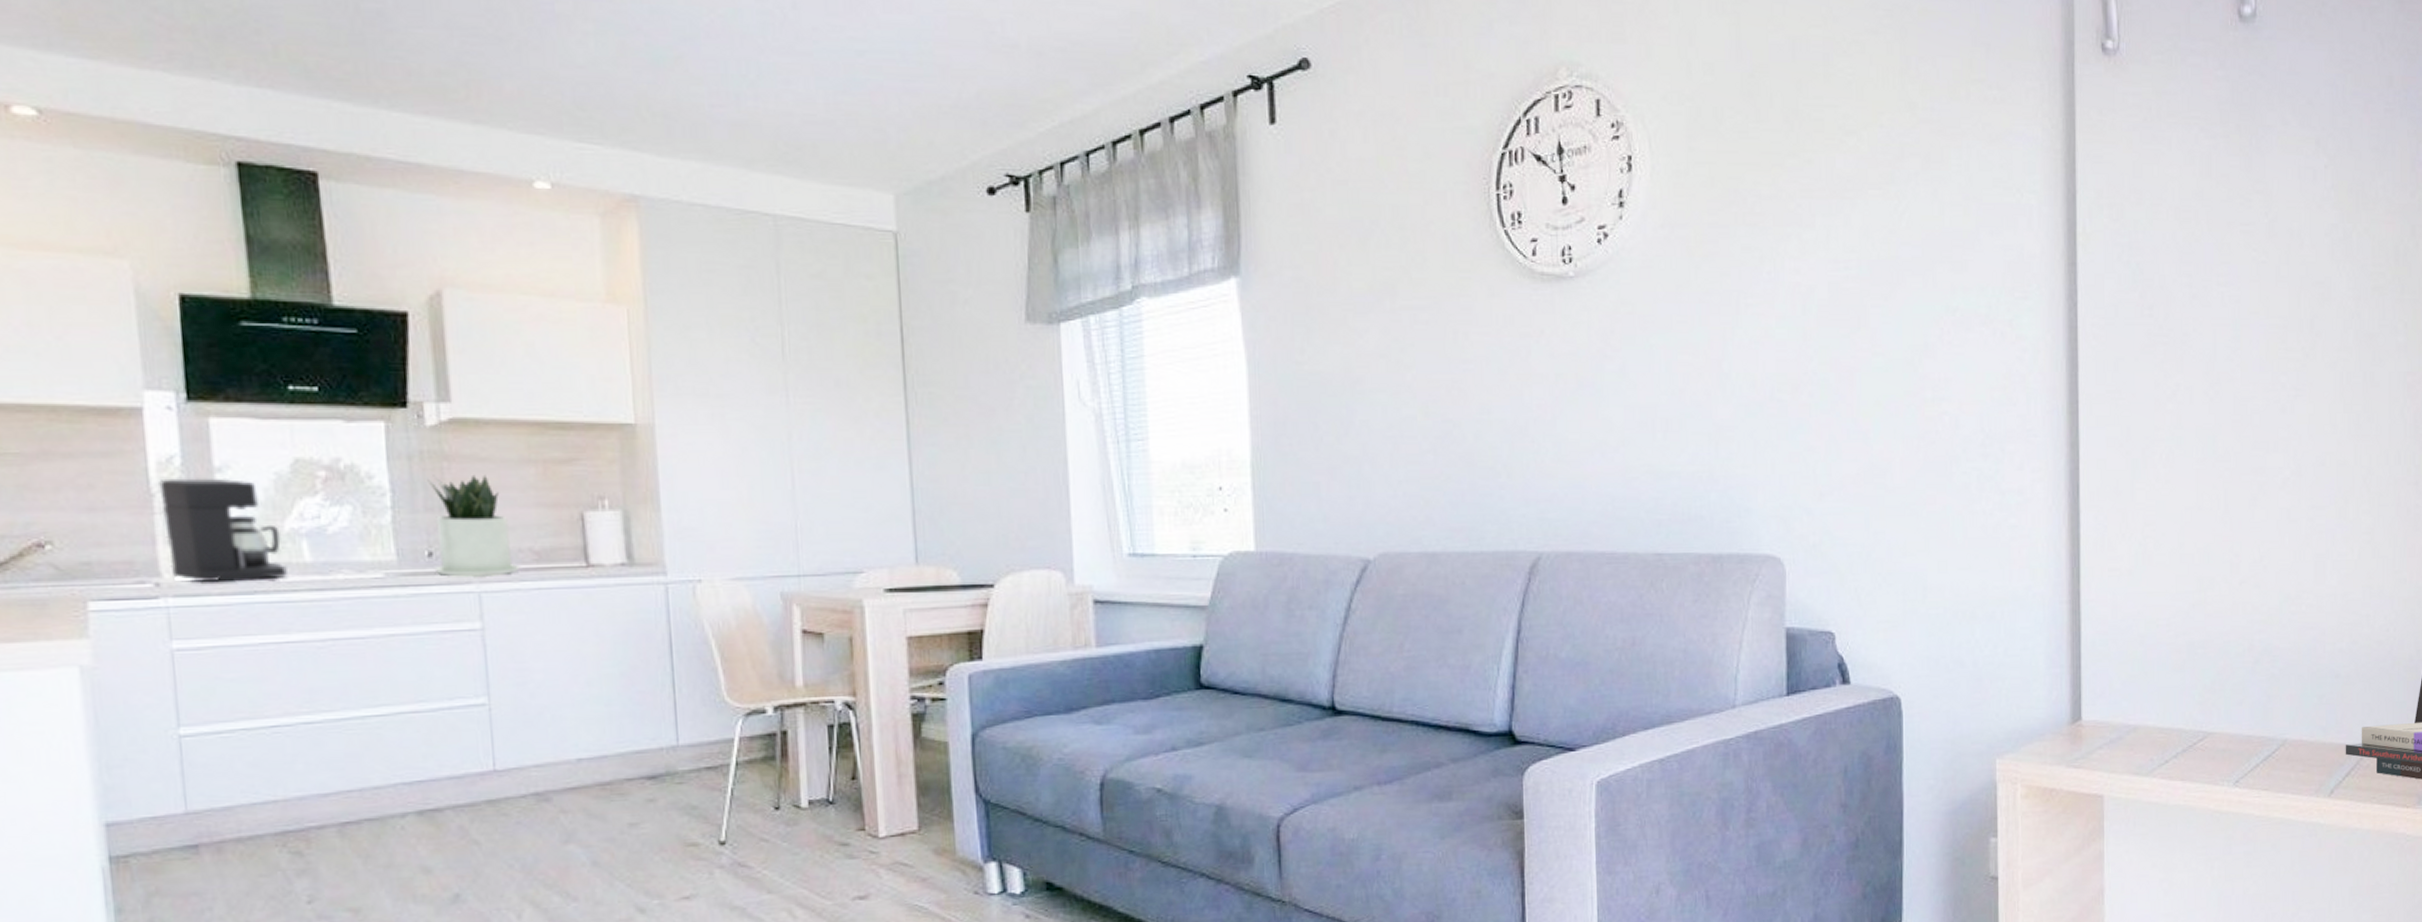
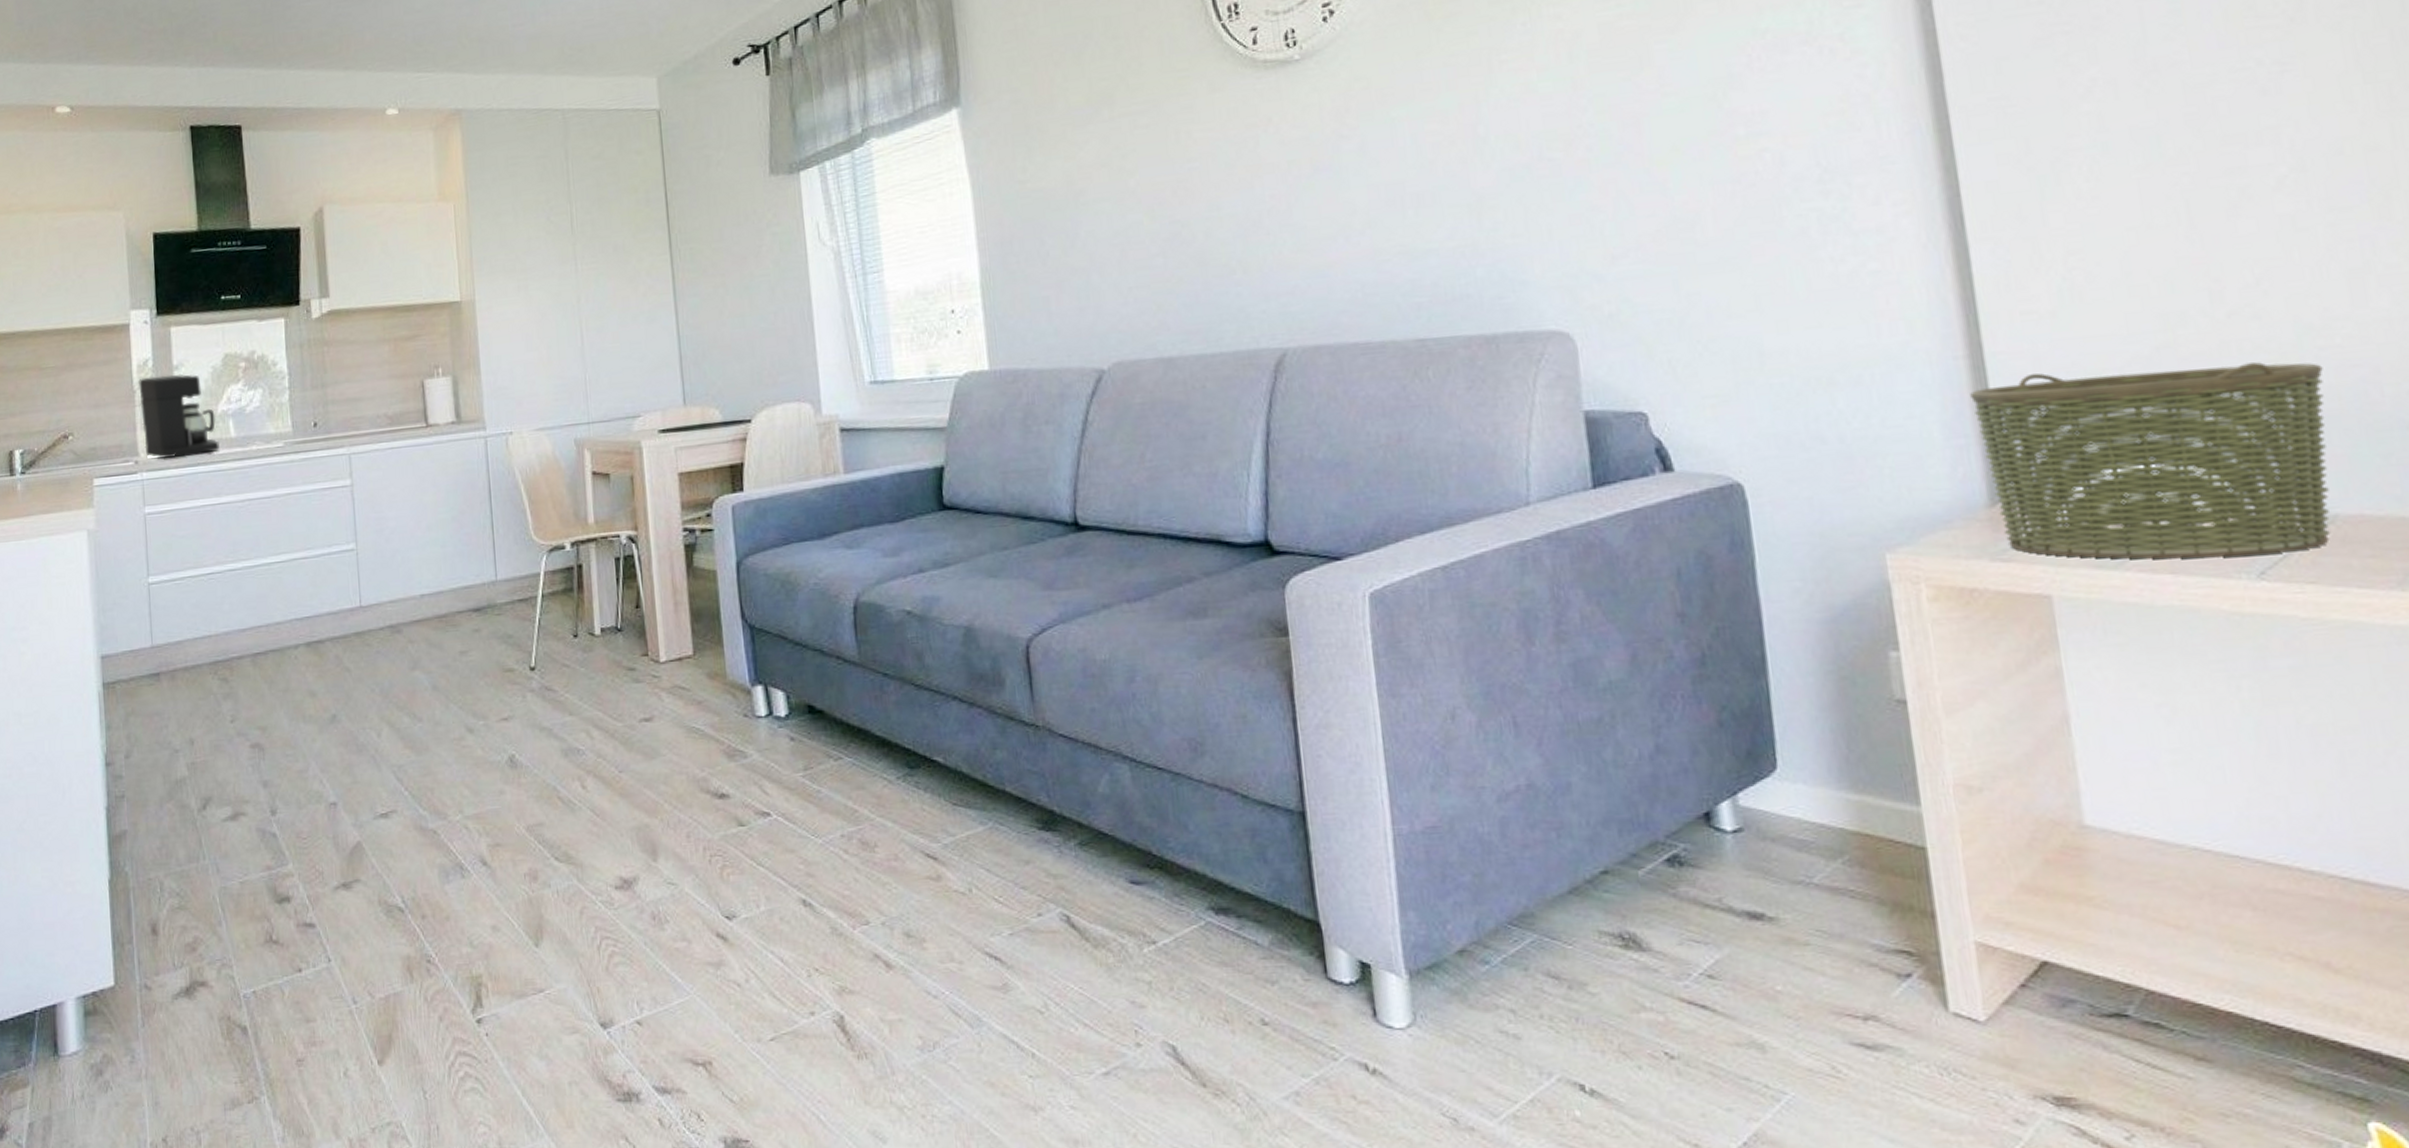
planter: present [427,474,520,577] -> none [313,354,378,442]
basket: none [2068,619,2292,770] -> present [1970,362,2331,559]

